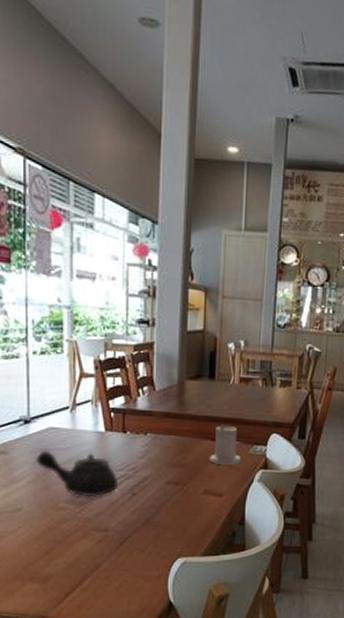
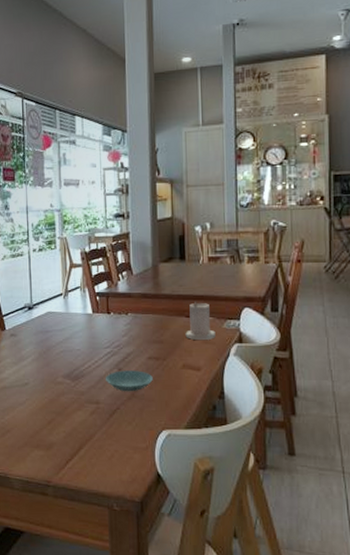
teapot: present [36,450,119,498] -> none [38,332,107,373]
saucer: none [117,495,171,519] -> present [106,370,153,392]

